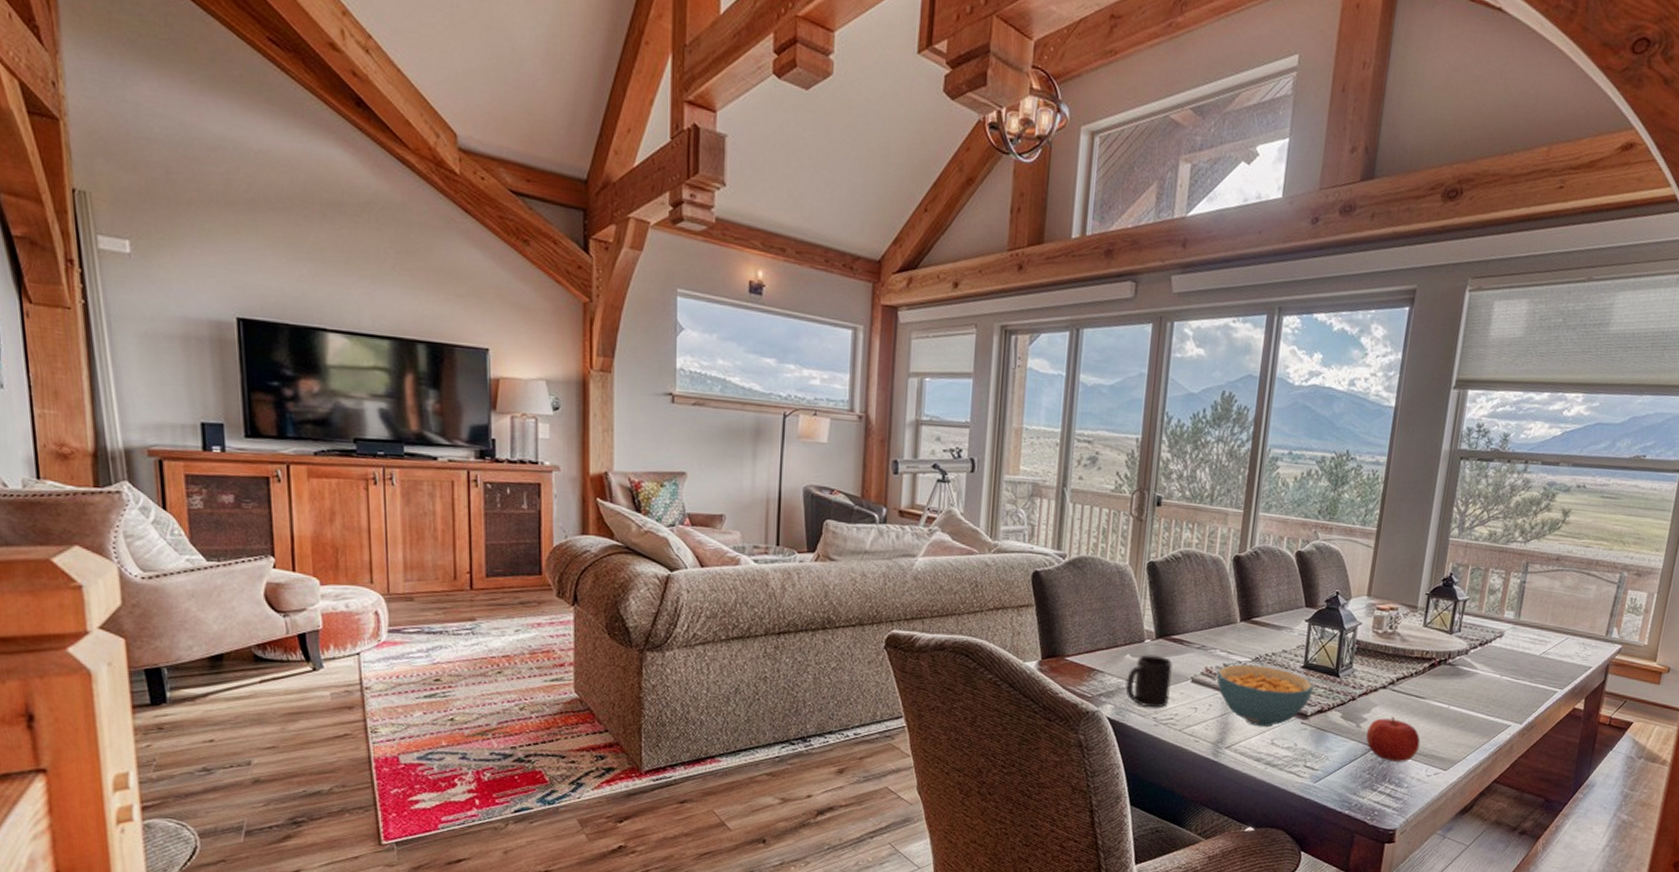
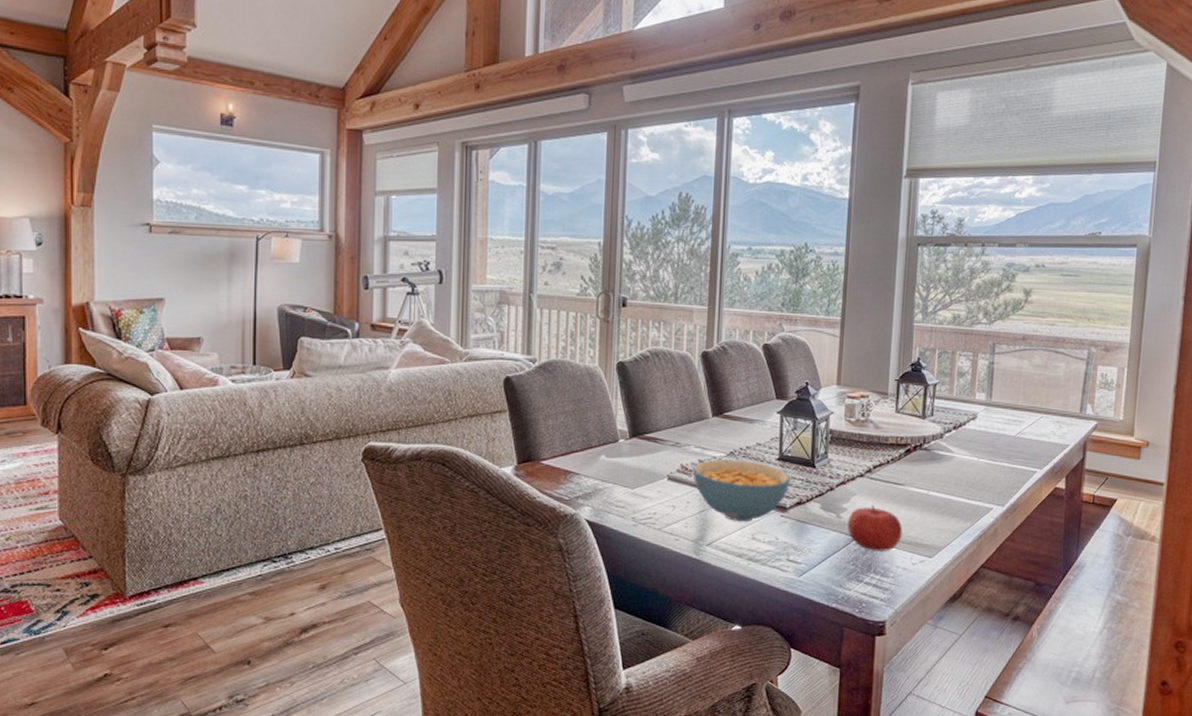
mug: present [1125,654,1173,708] -> none [603,454,648,508]

